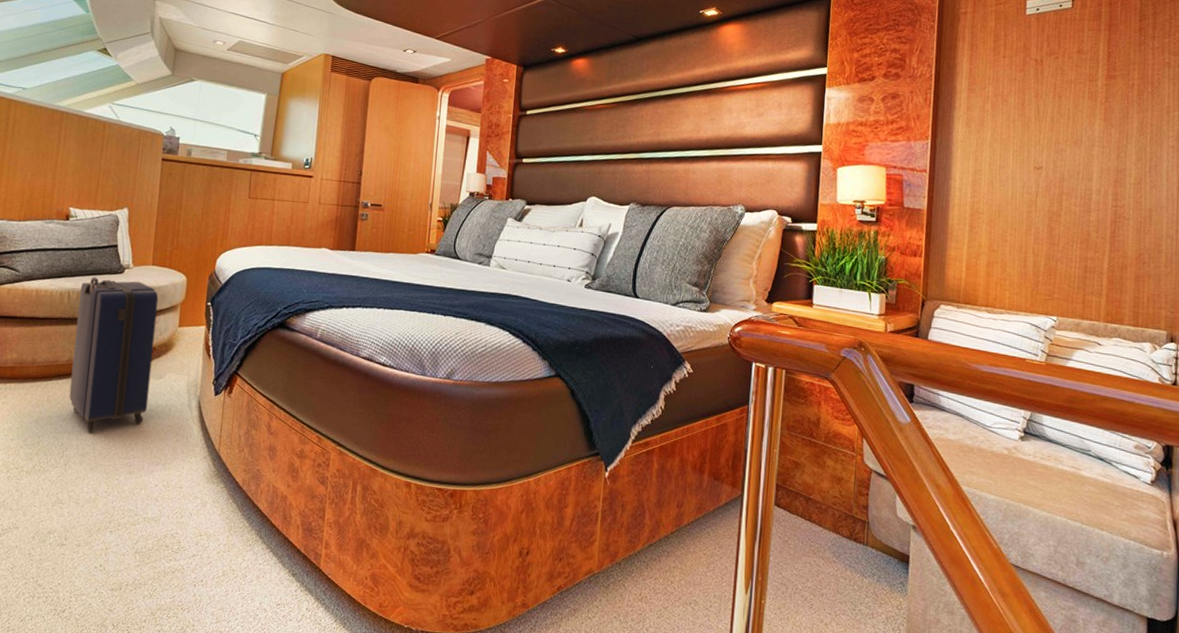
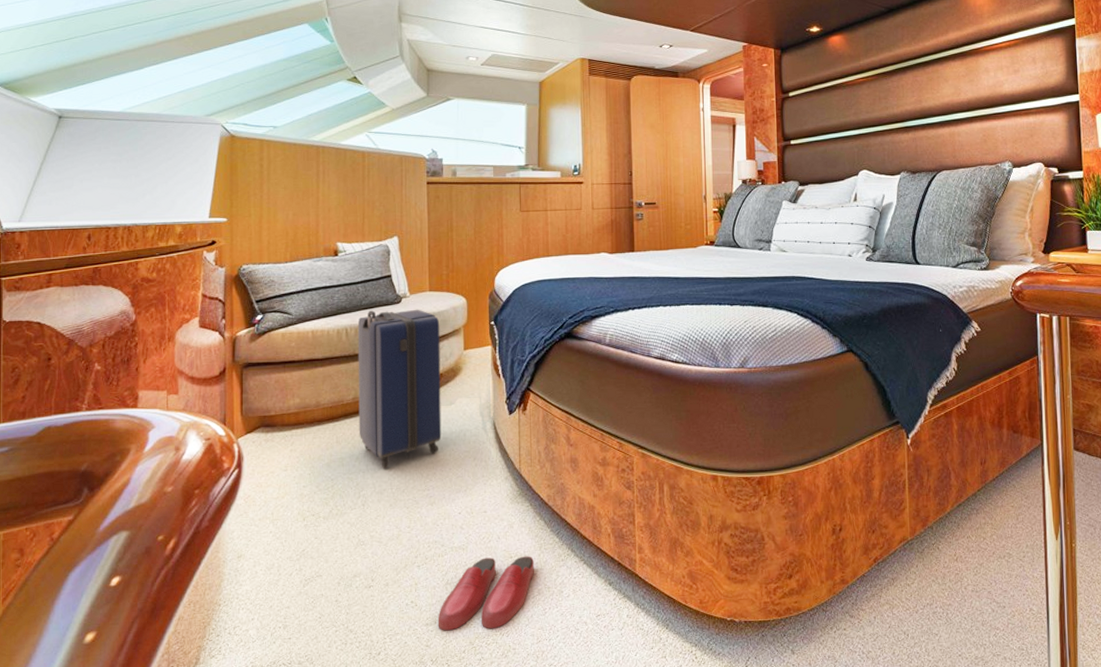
slippers: none [122,532,222,603] -> present [437,556,534,631]

